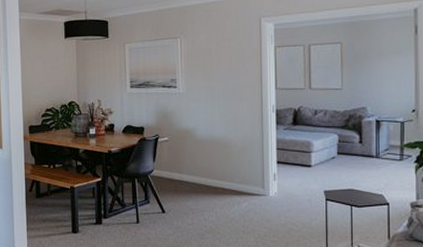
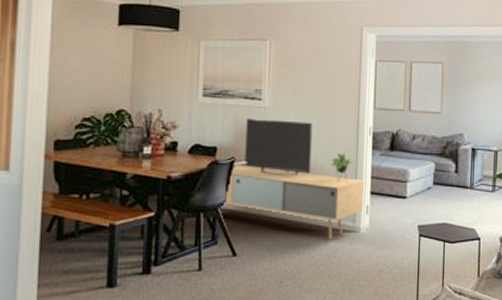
media console: none [152,102,270,201] -> present [223,117,364,239]

